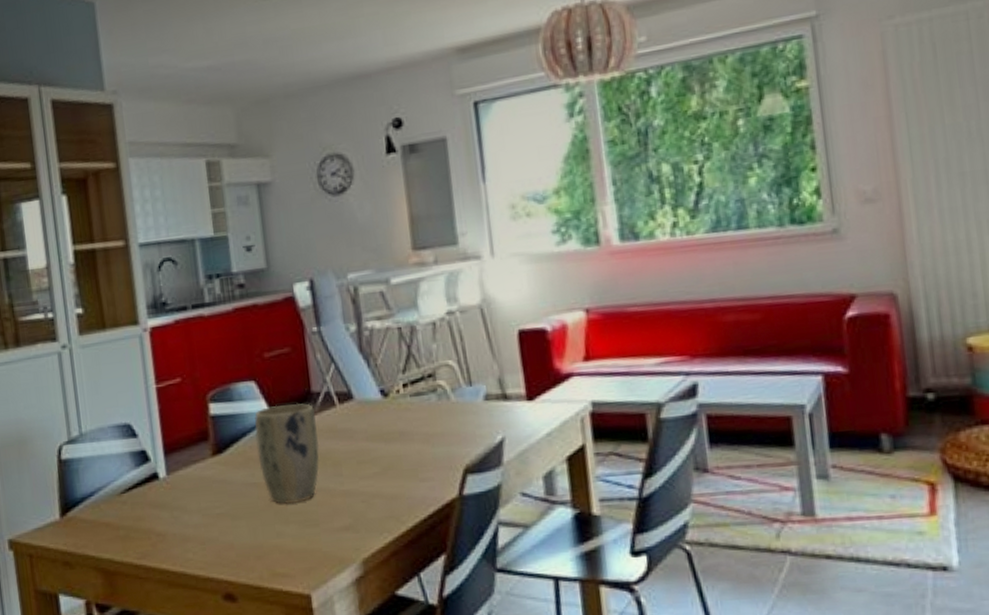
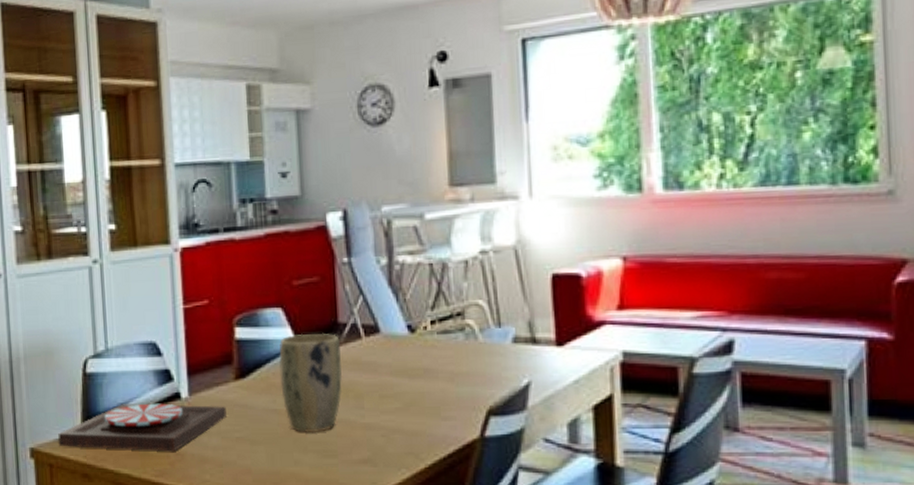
plate: none [36,483,206,536] -> present [58,403,227,452]

